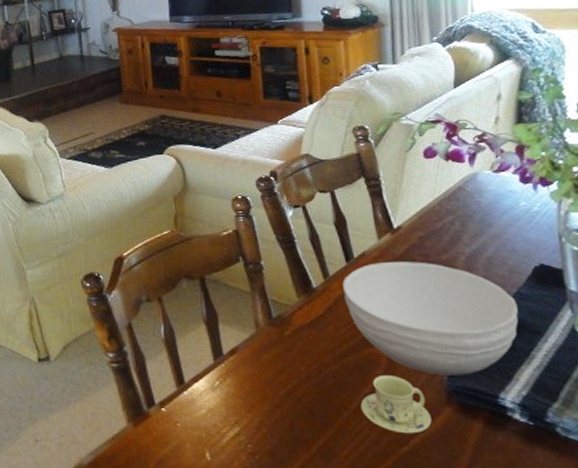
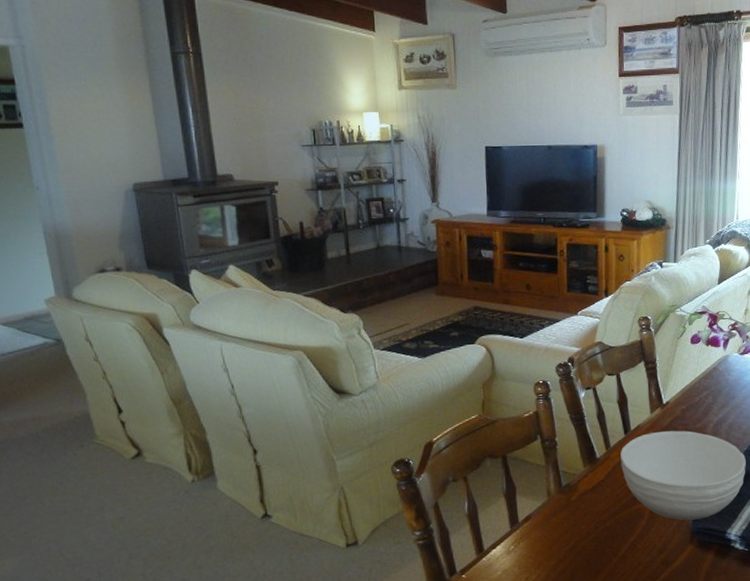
books: present [211,35,253,58] -> none [524,231,561,253]
cup and saucer: present [360,376,432,434] -> none [626,525,678,570]

